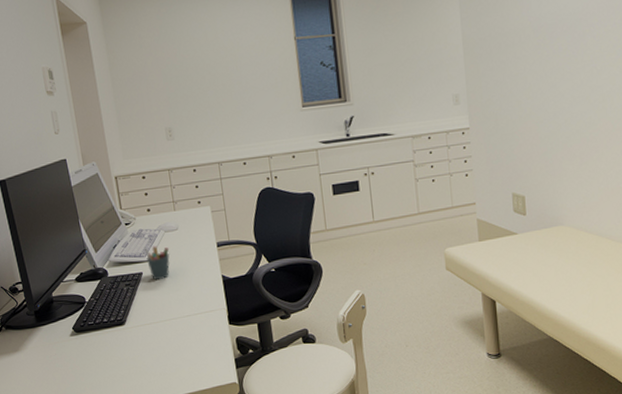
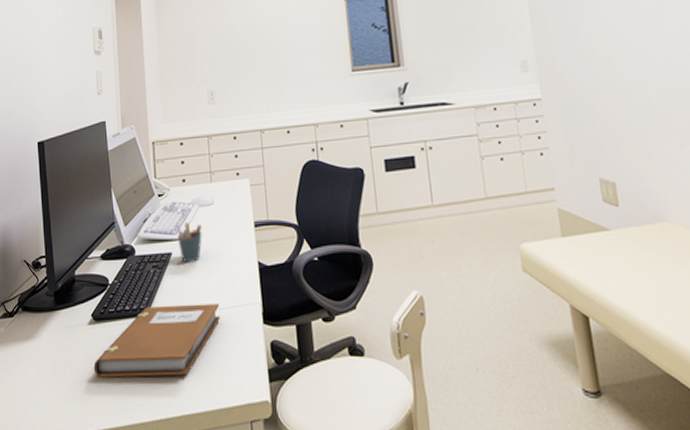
notebook: none [79,311,191,377] -> present [93,304,221,378]

